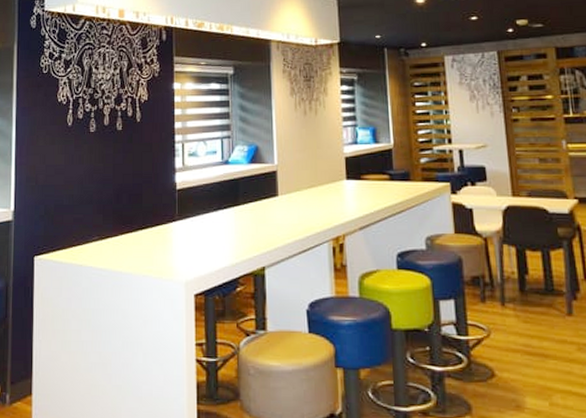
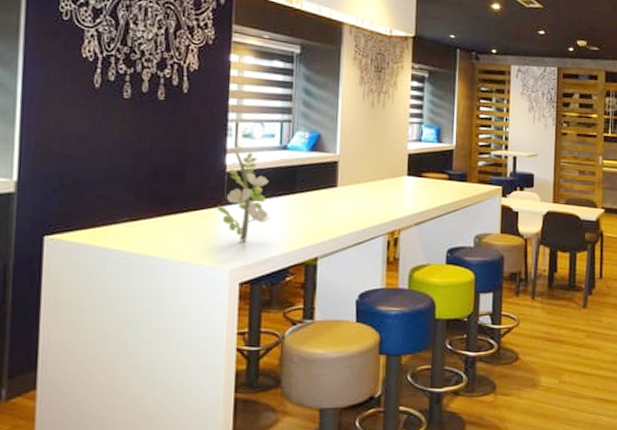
flower: none [170,170,218,254] -> present [216,151,270,242]

